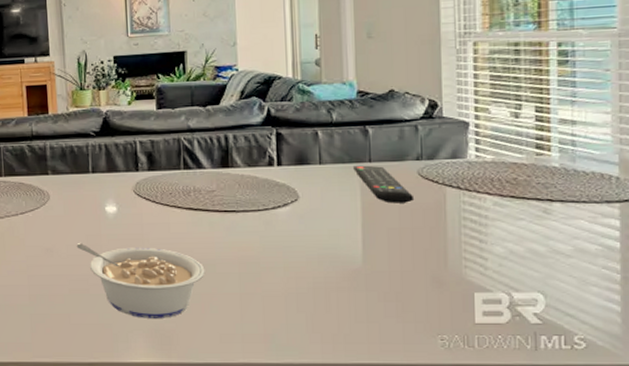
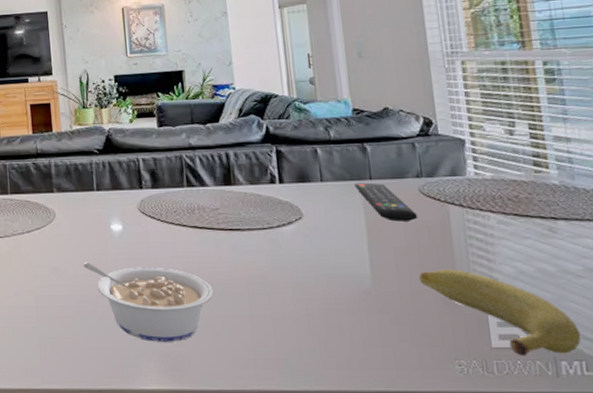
banana: none [410,249,564,332] -> present [419,269,581,357]

